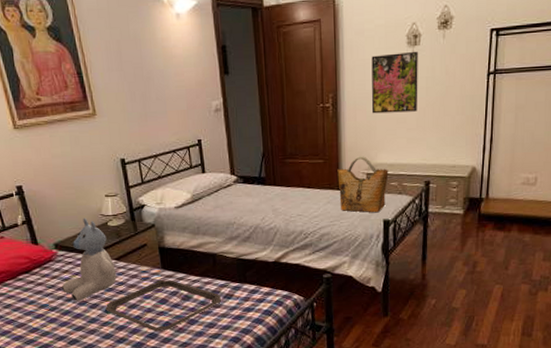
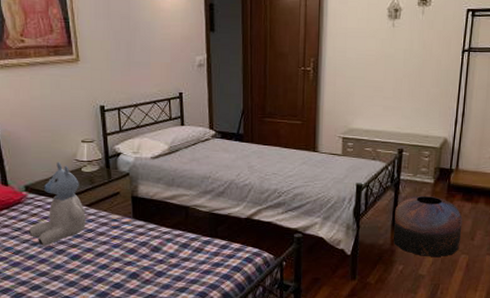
tray: present [105,280,222,331] -> none [72,230,192,282]
grocery bag: present [337,156,389,213] -> none [314,120,364,177]
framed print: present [371,51,418,114] -> none [350,24,398,82]
pouf: none [424,227,495,289] -> present [393,195,462,258]

